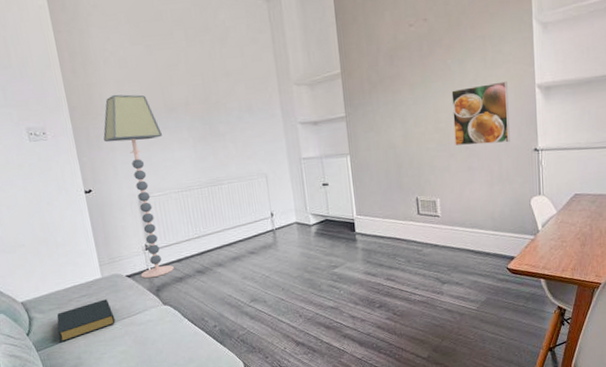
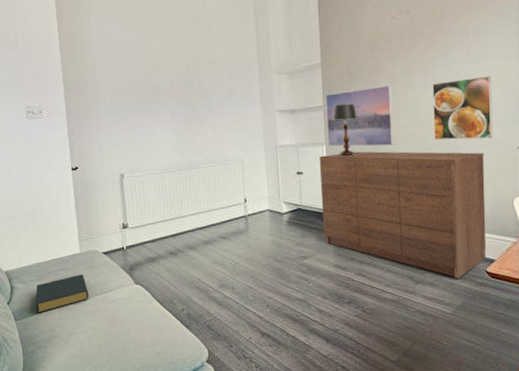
floor lamp: present [103,94,174,279] -> none [92,77,148,257]
dresser: none [343,156,507,277] -> present [319,151,487,279]
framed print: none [347,93,417,157] -> present [325,84,394,147]
table lamp: none [355,112,380,167] -> present [332,103,358,157]

